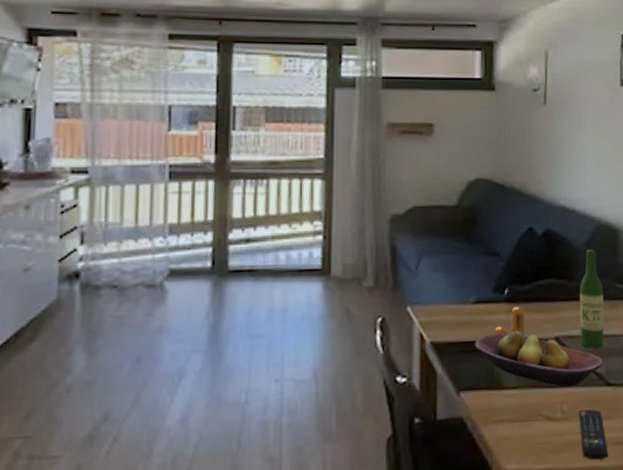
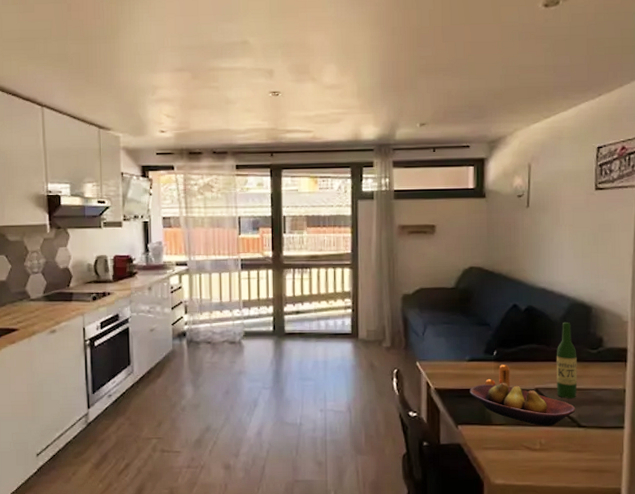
remote control: present [578,409,609,461] -> none [554,443,579,482]

